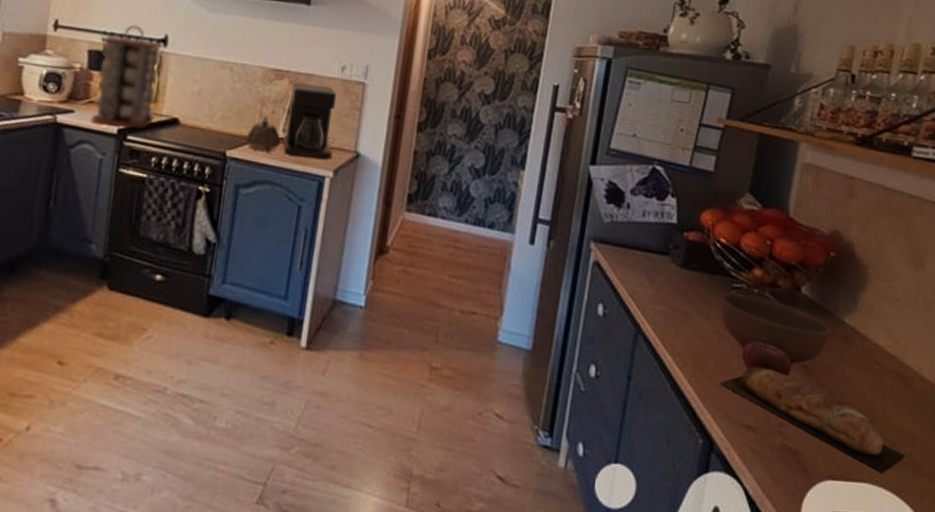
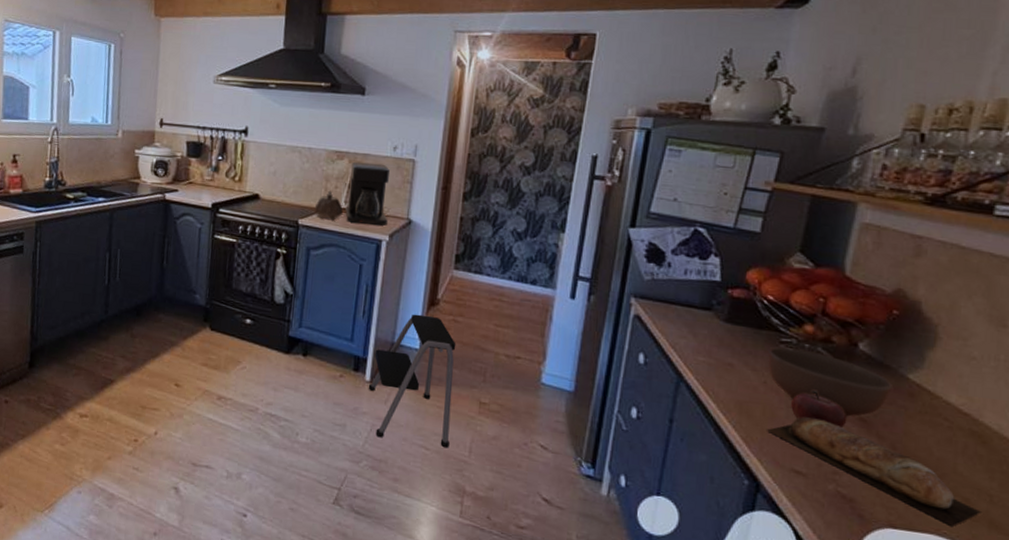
spice rack: present [91,25,164,130] -> none [191,119,245,204]
step stool: none [303,264,407,425] -> present [368,314,456,448]

